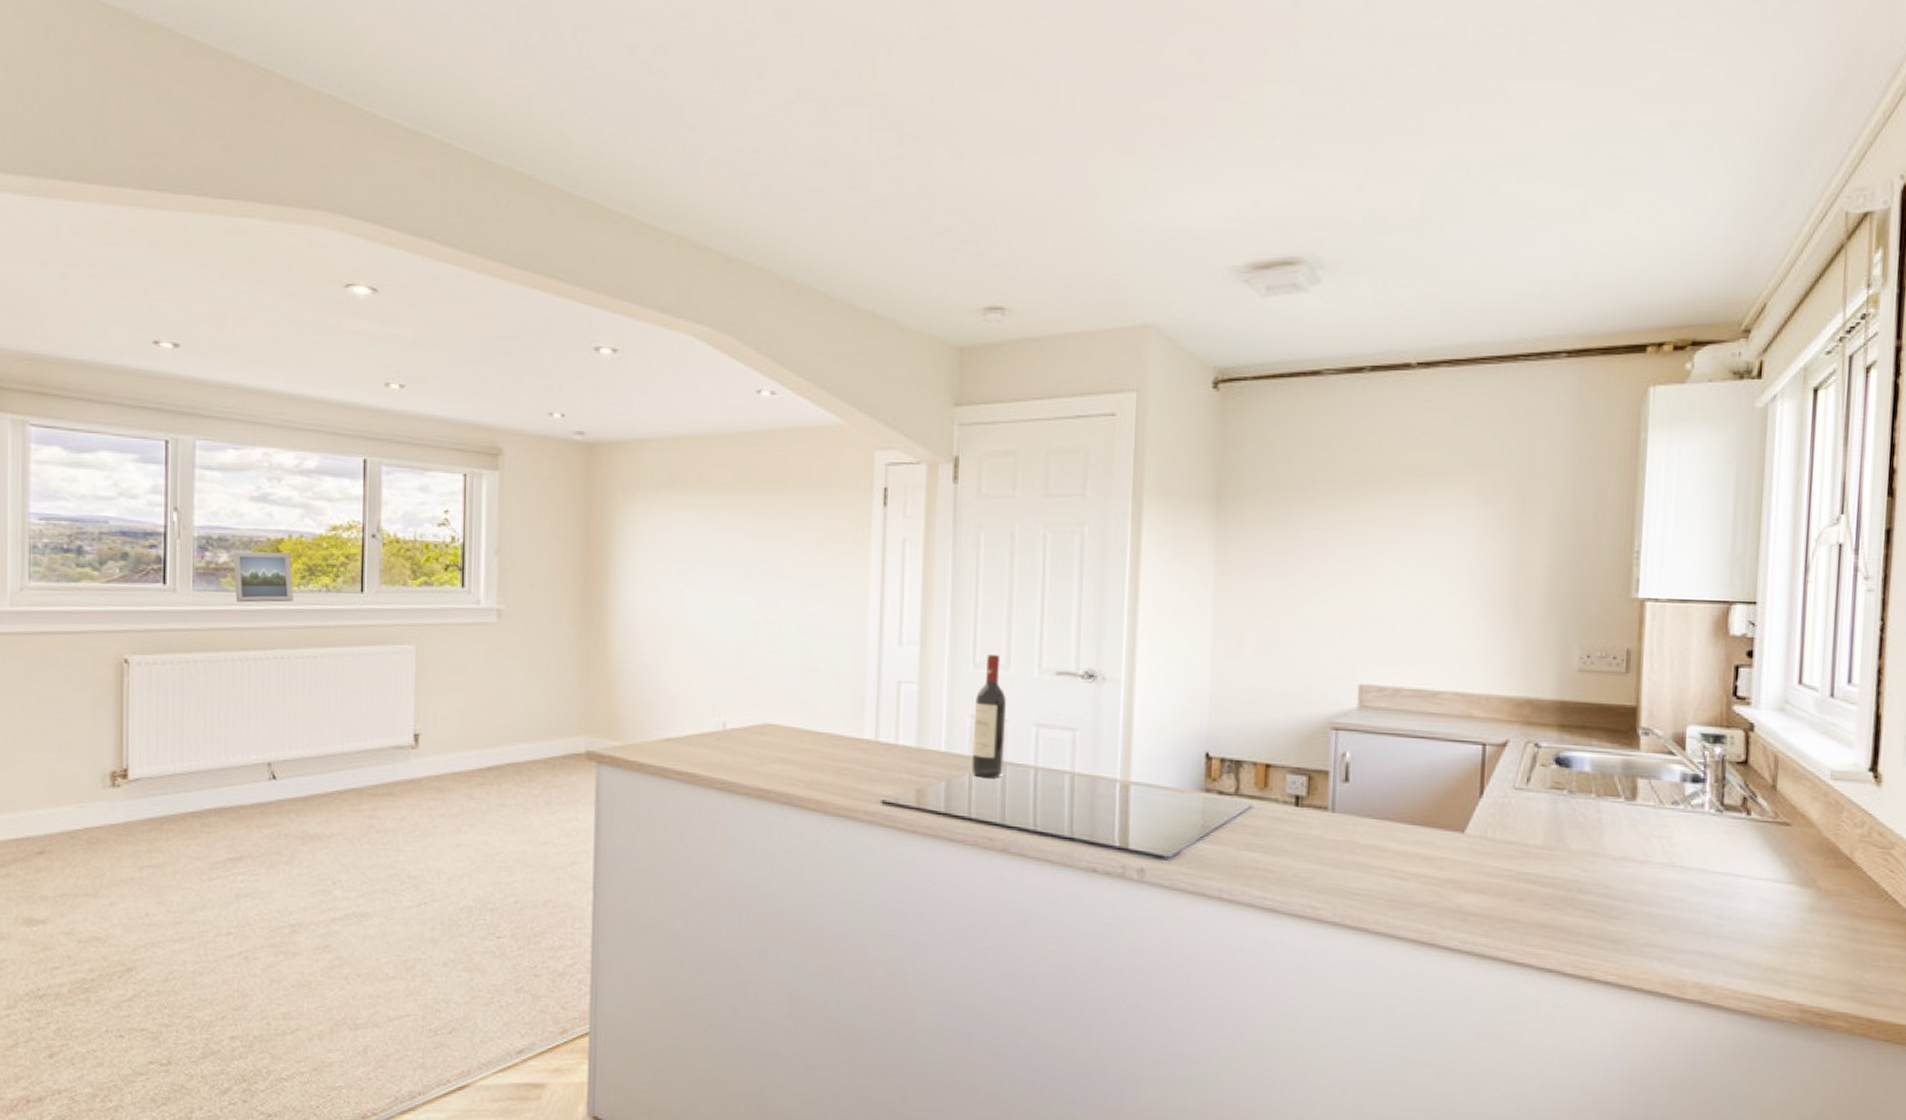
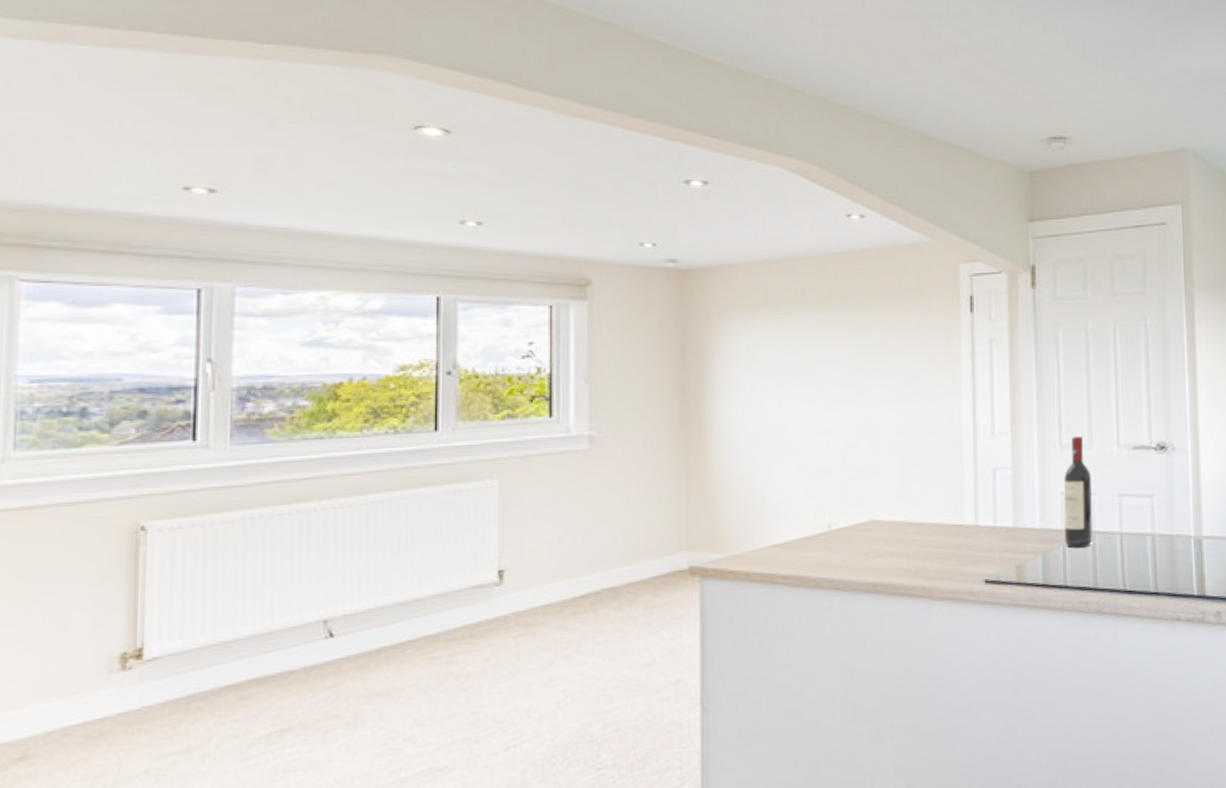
picture frame: present [232,551,293,603] -> none [280,396,354,453]

